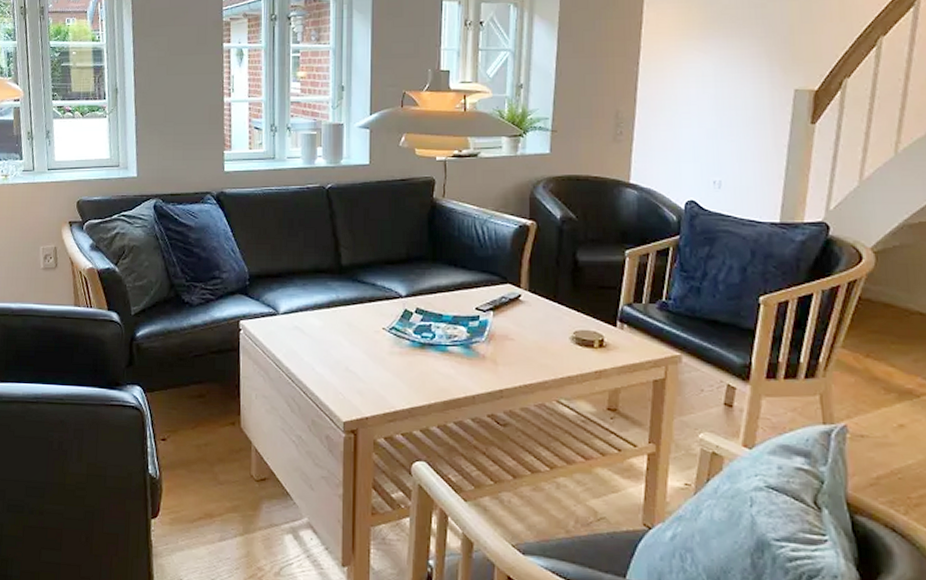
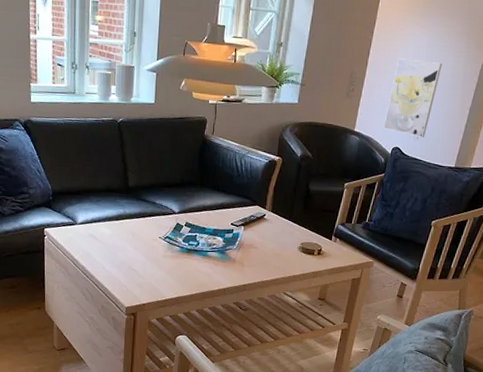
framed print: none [669,90,739,186] -> present [383,58,443,137]

